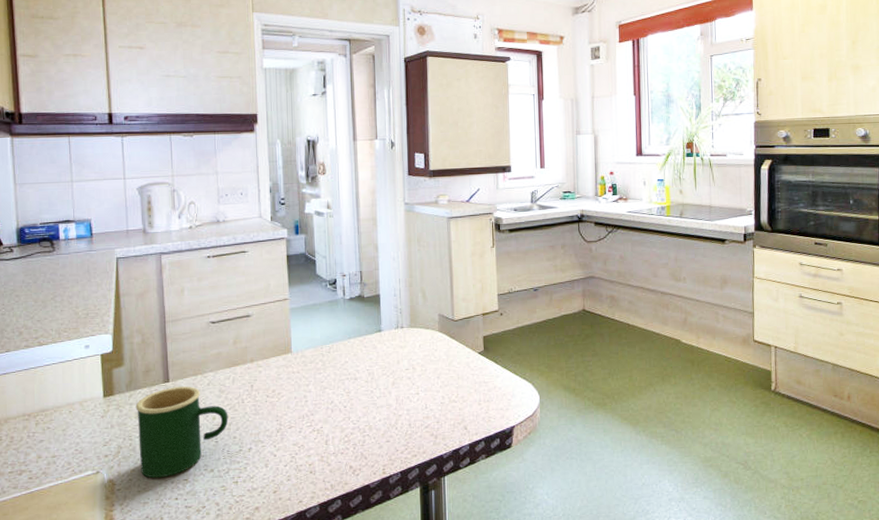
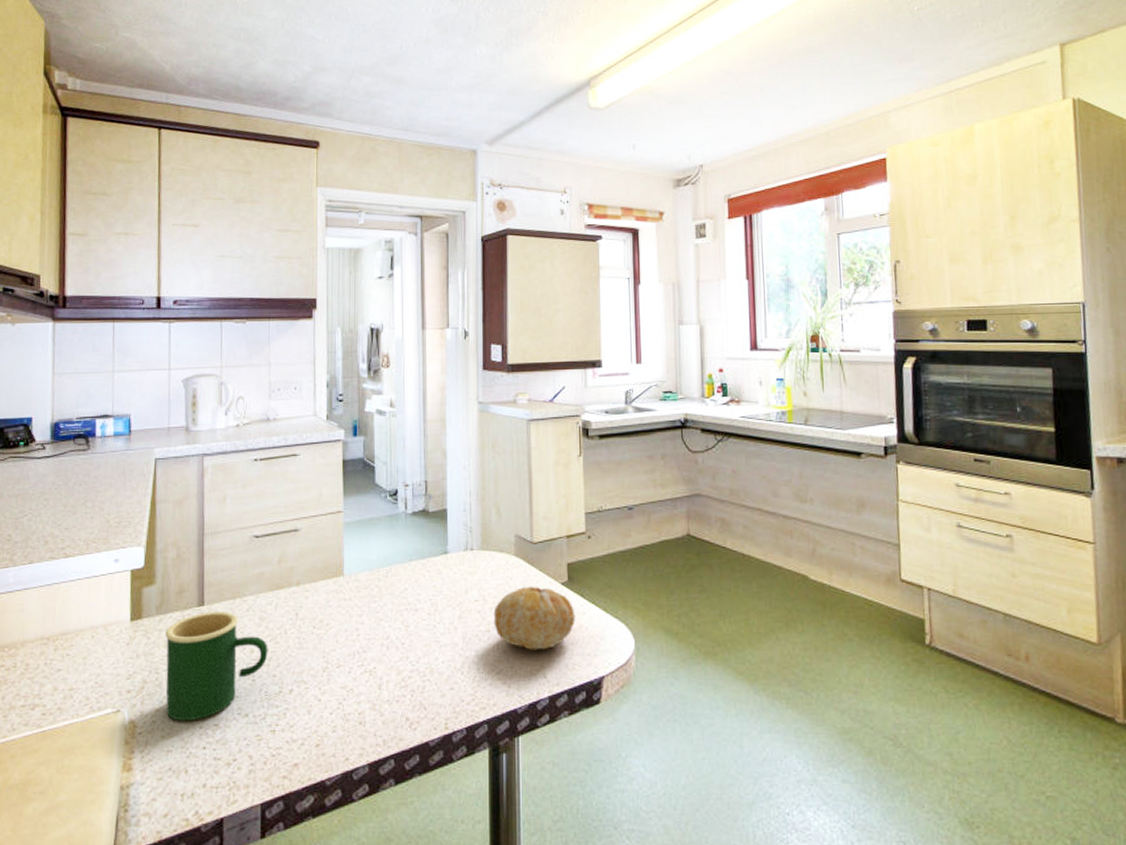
fruit: none [421,356,491,408] -> present [493,586,576,650]

